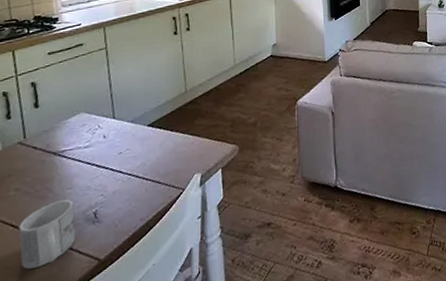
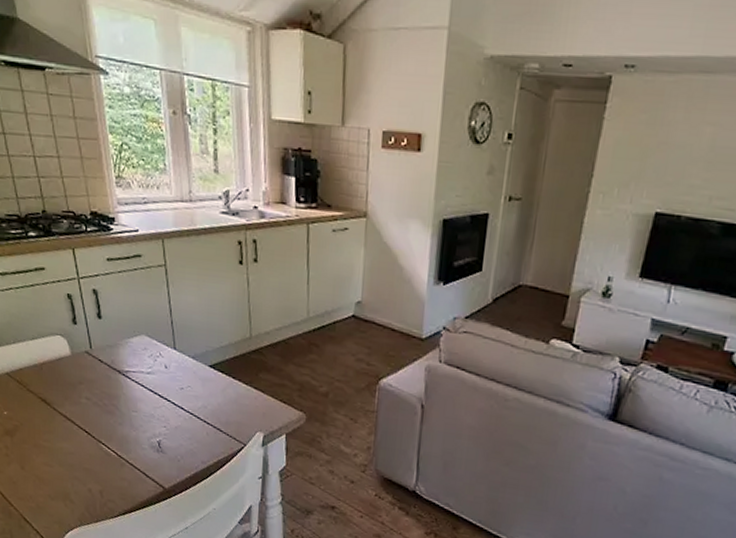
mug: present [18,199,76,269] -> none [92,420,142,478]

